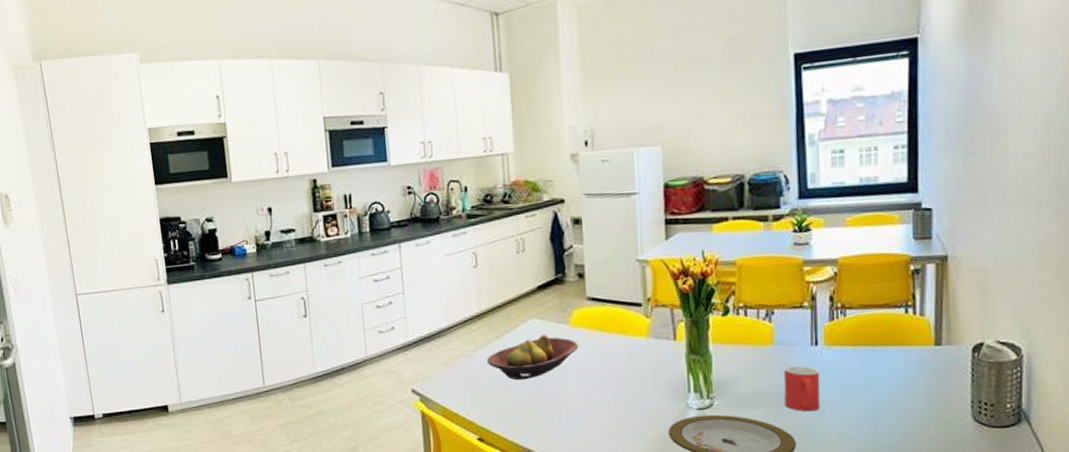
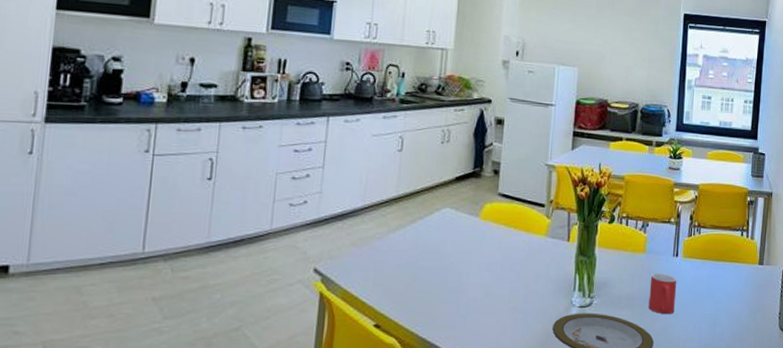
fruit bowl: present [486,334,579,381] -> none [396,224,485,268]

